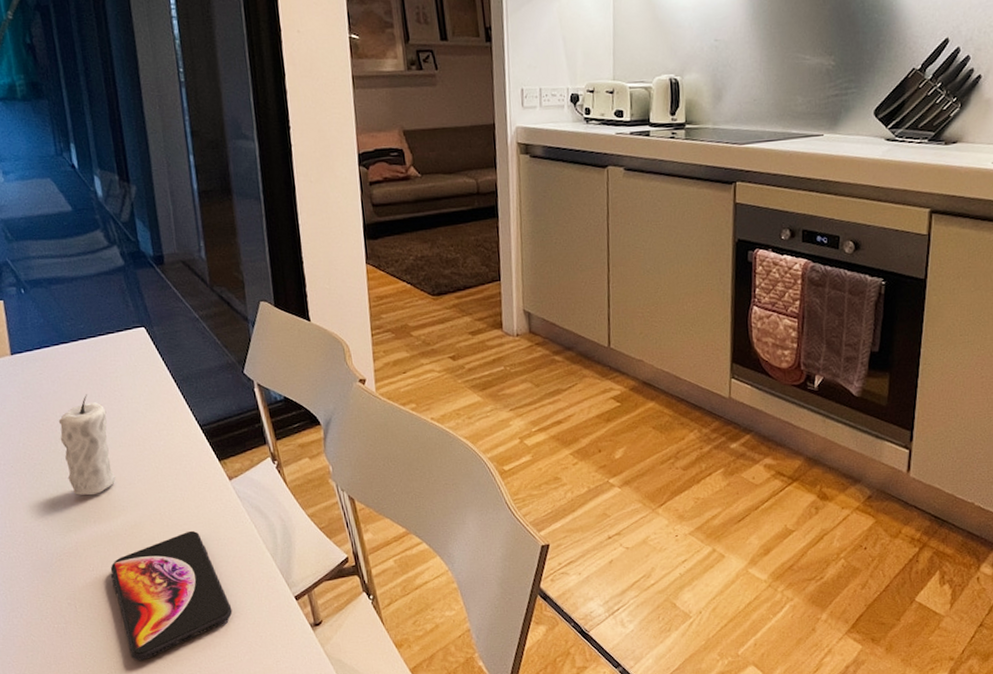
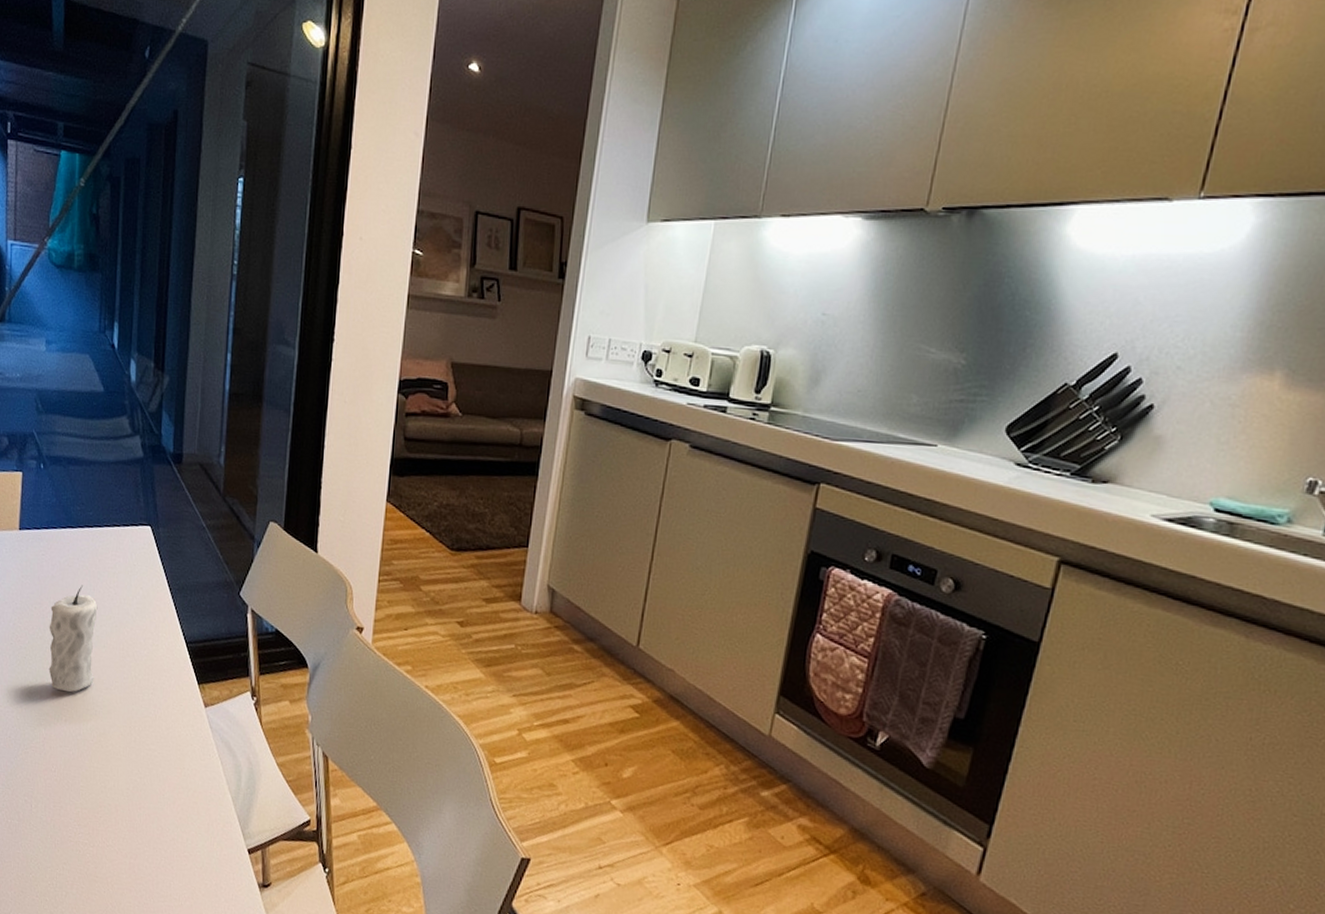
smartphone: present [110,530,233,661] -> none [71,752,182,880]

